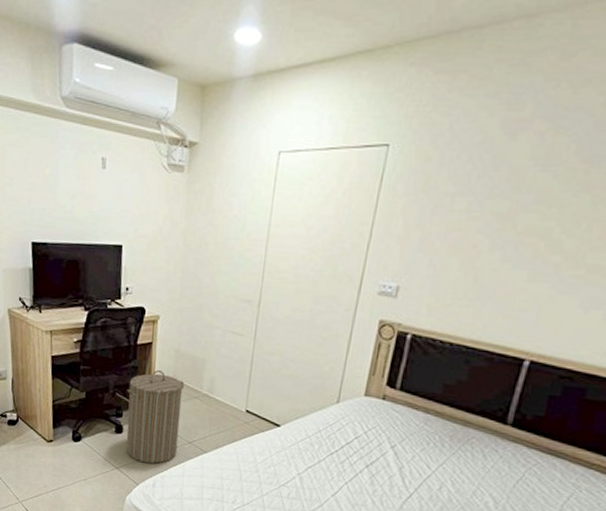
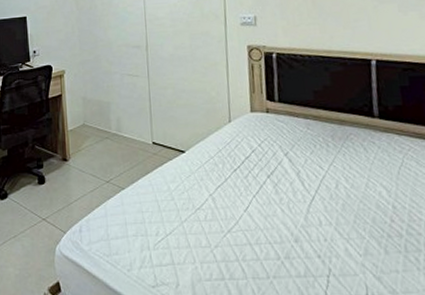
laundry hamper: present [126,370,185,464] -> none [45,119,98,210]

